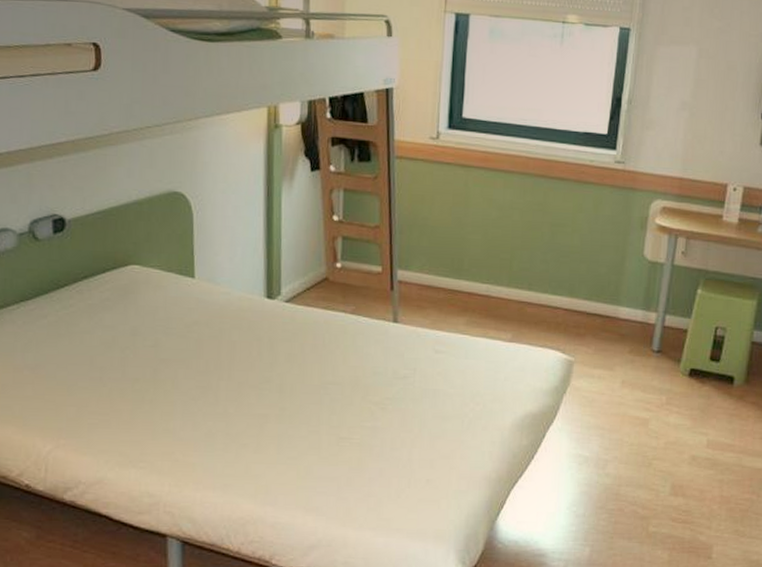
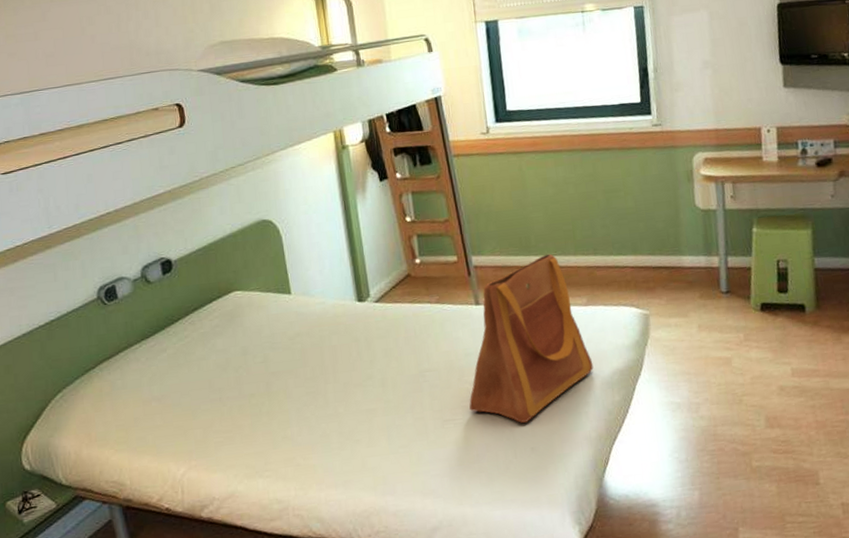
tote bag: none [369,280,507,453] -> present [469,253,594,423]

